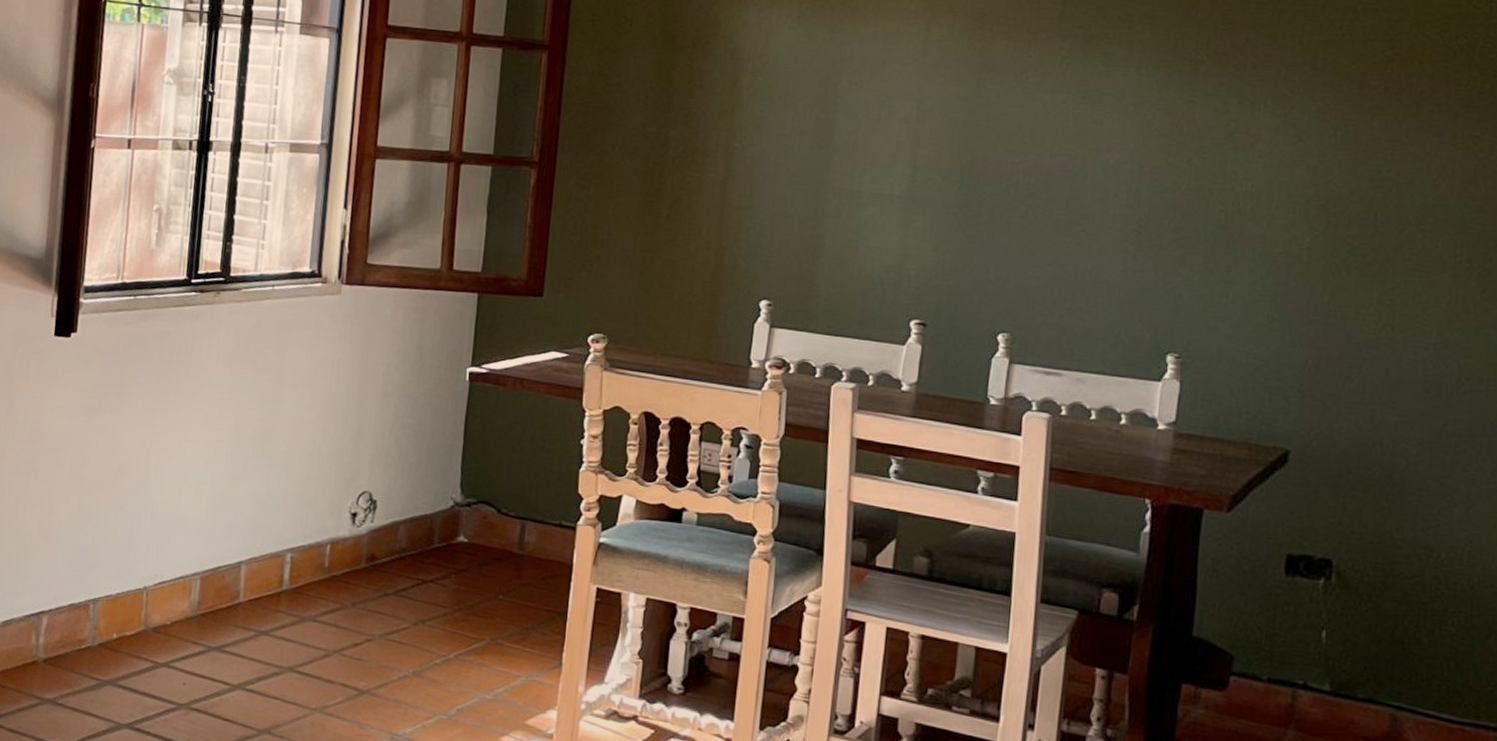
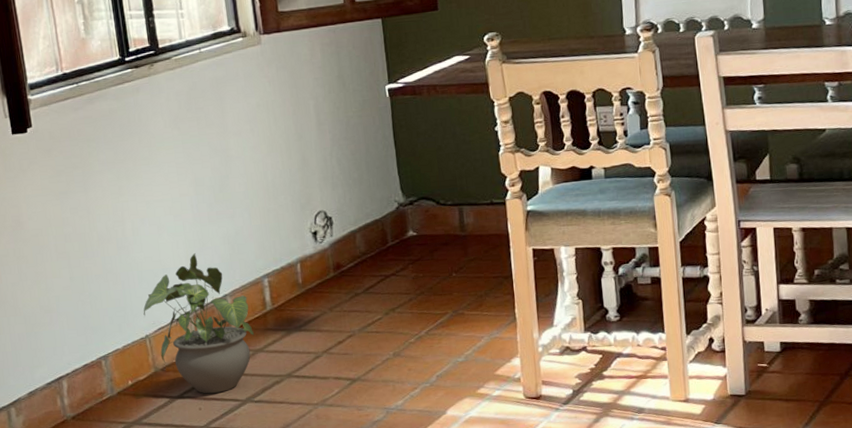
potted plant: none [147,507,264,671] -> present [143,253,255,394]

